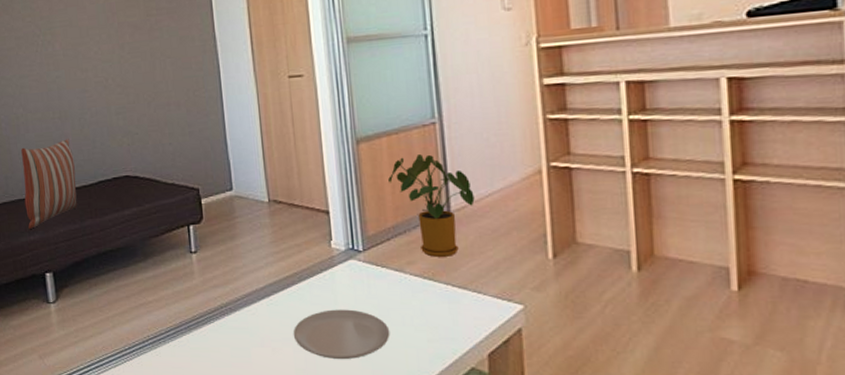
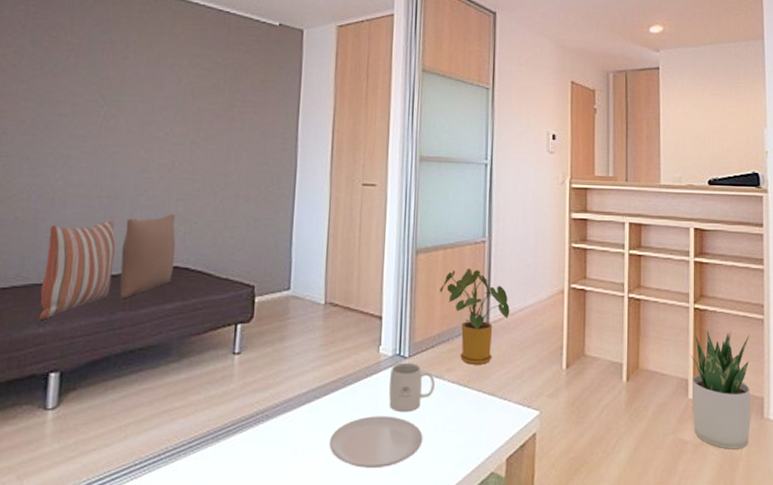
pillow: none [78,127,125,208] -> present [119,214,176,299]
mug: none [345,256,396,306] -> present [388,362,435,413]
planter: none [731,205,833,352] -> present [690,330,750,449]

